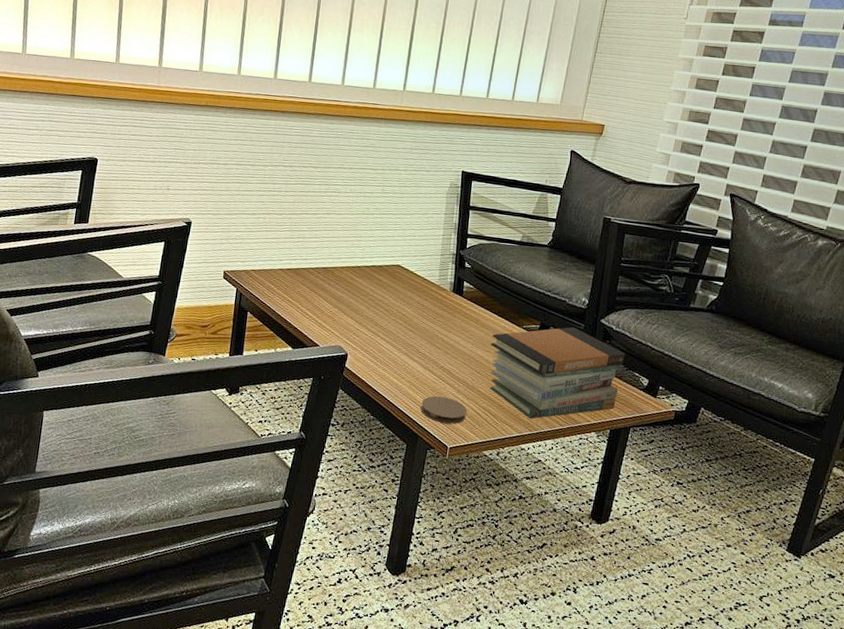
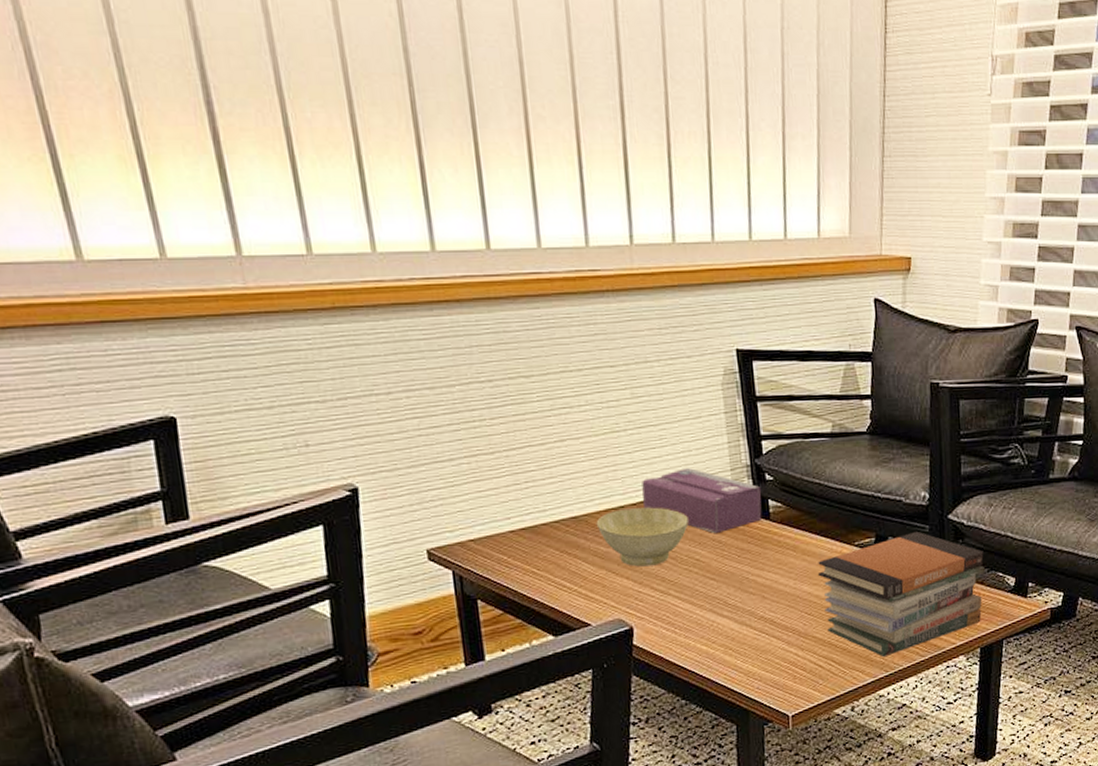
bowl: none [338,268,403,313] -> present [596,507,689,567]
tissue box: none [373,248,461,299] -> present [642,468,762,534]
coaster: present [420,396,467,424] -> none [744,654,805,688]

